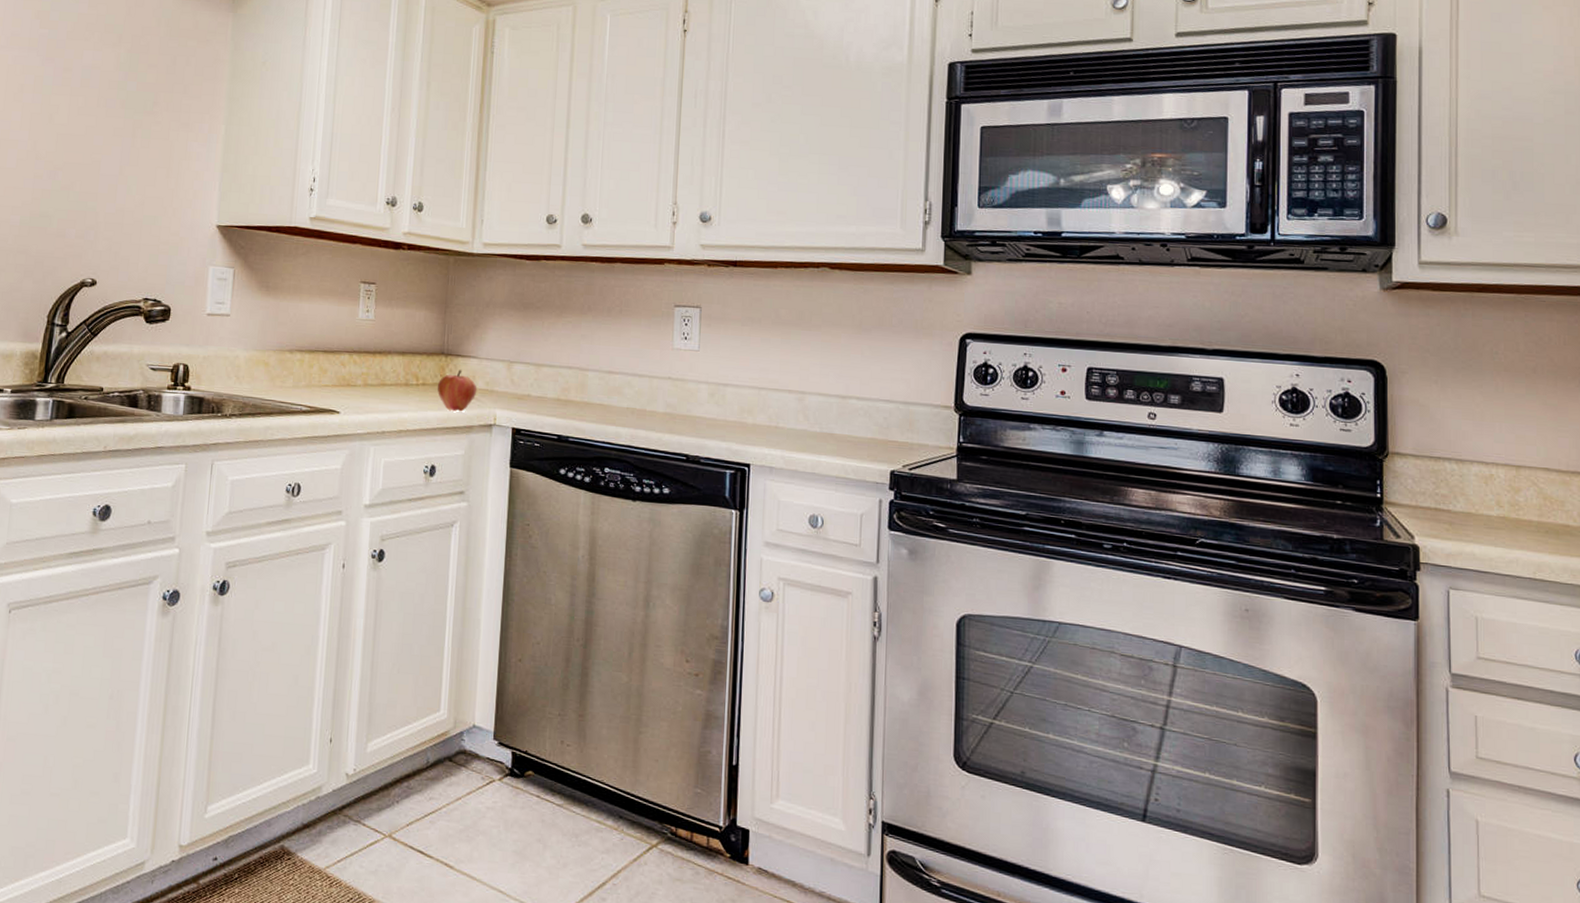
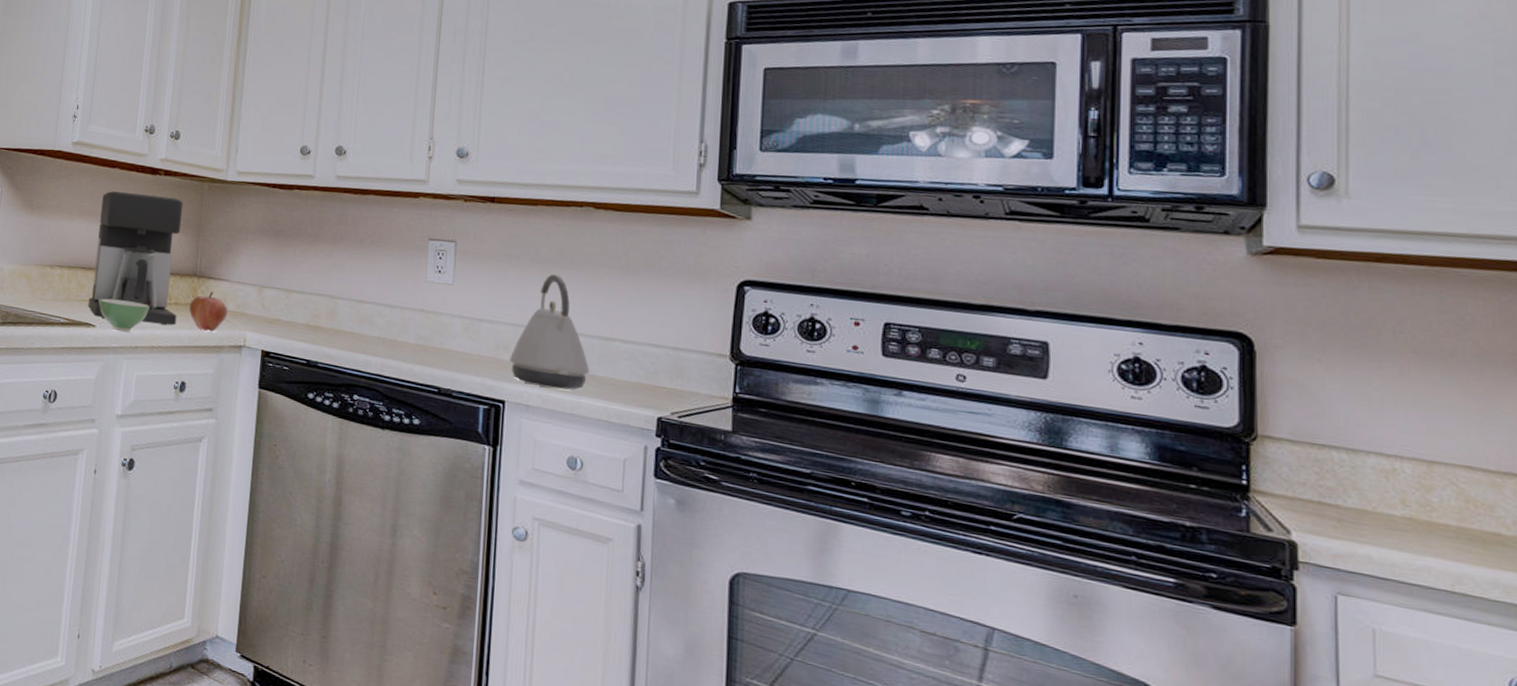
coffee maker: none [331,268,429,408] -> present [88,191,183,326]
bowl: none [342,382,397,418] -> present [98,298,151,333]
kettle: none [754,336,829,450] -> present [510,274,590,391]

